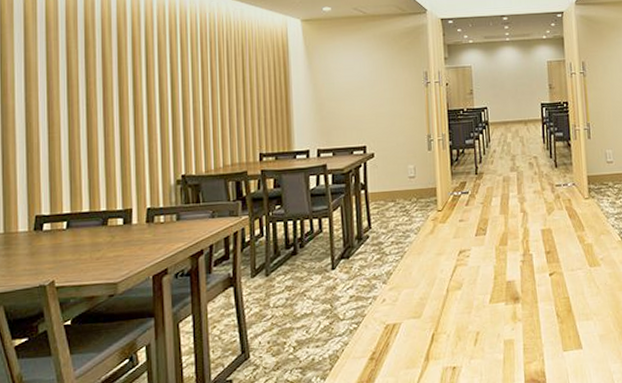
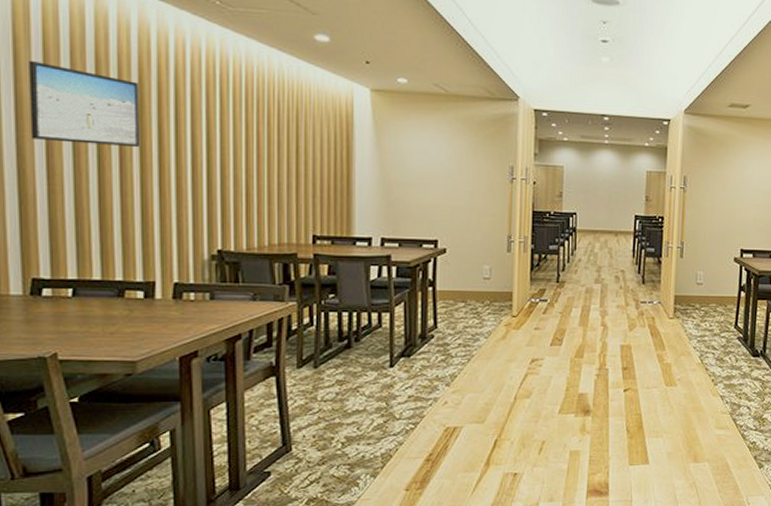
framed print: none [35,33,119,97] -> present [29,61,141,148]

